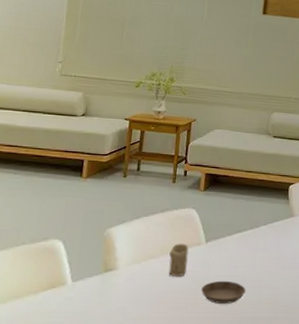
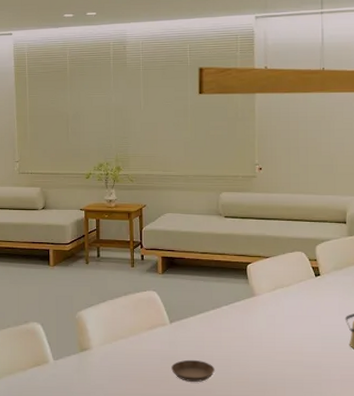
candle: present [168,243,189,277] -> none [137,324,156,356]

